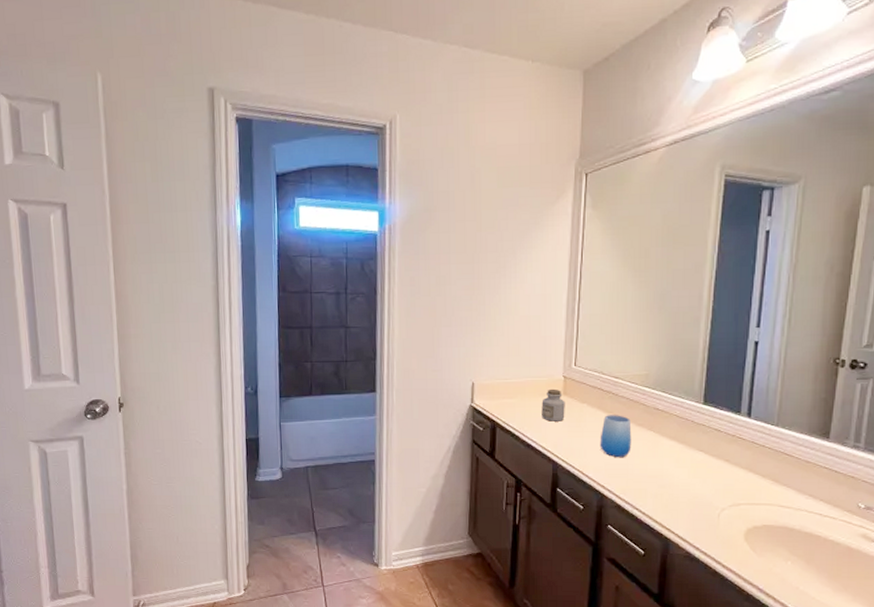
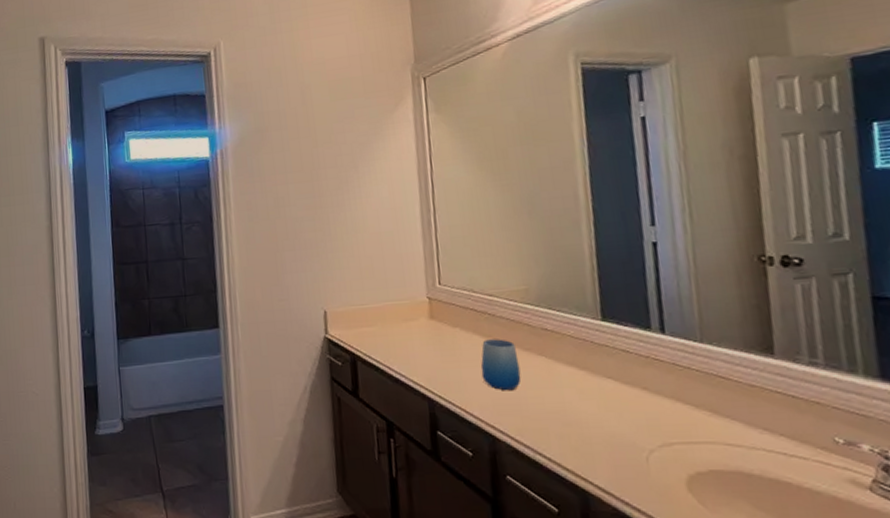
jar: present [541,388,565,422] -> none [406,312,436,351]

